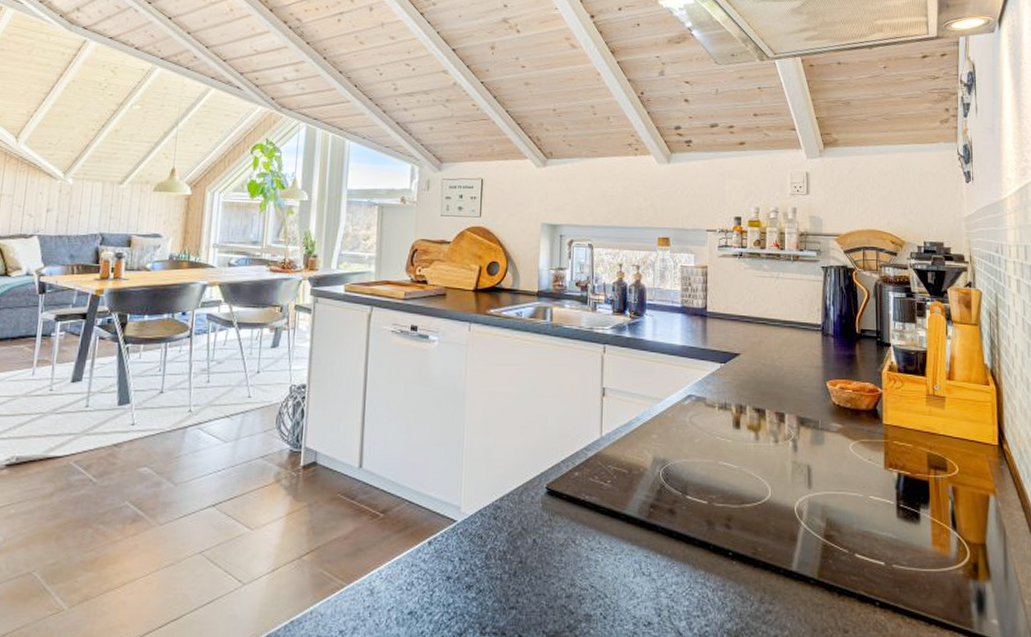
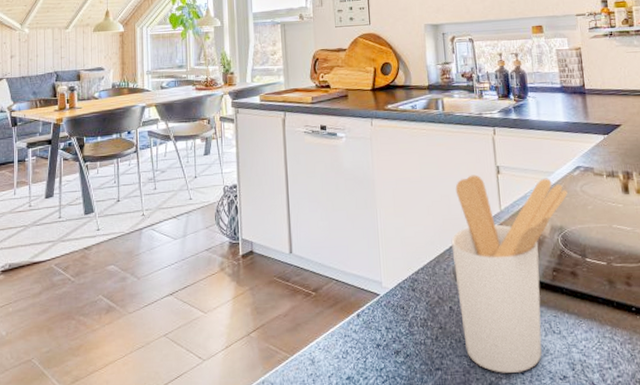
utensil holder: none [543,395,675,616] -> present [451,174,568,373]

